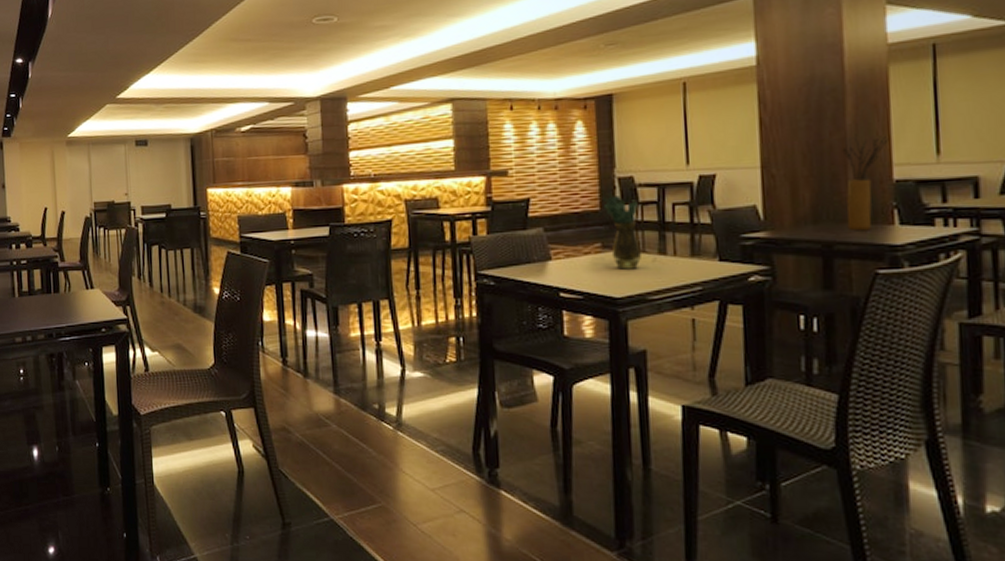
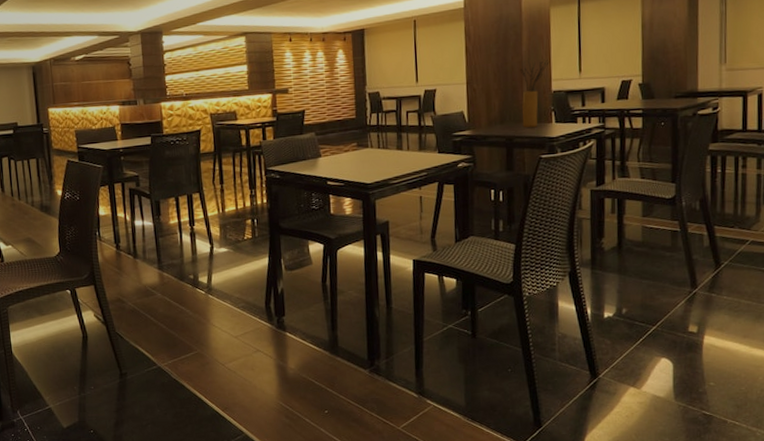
vase: present [603,192,643,270] -> none [358,104,386,162]

